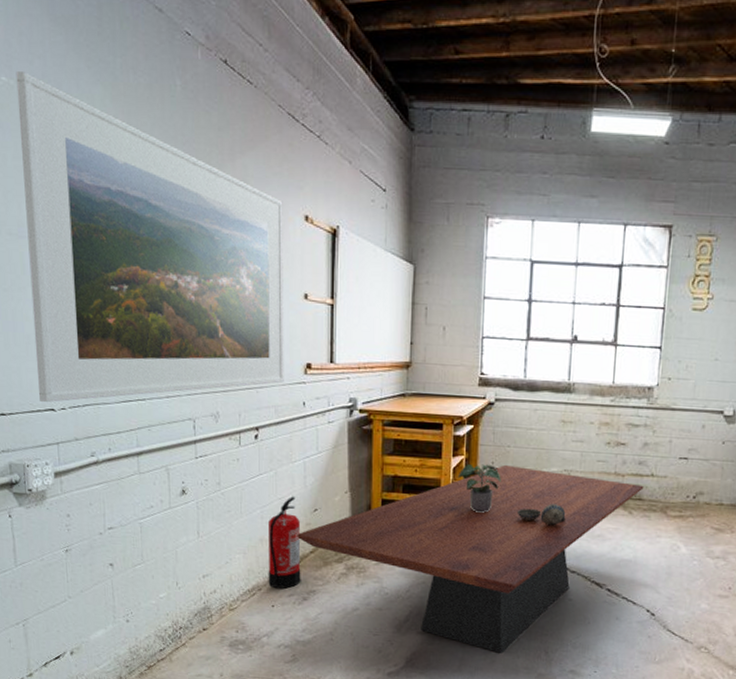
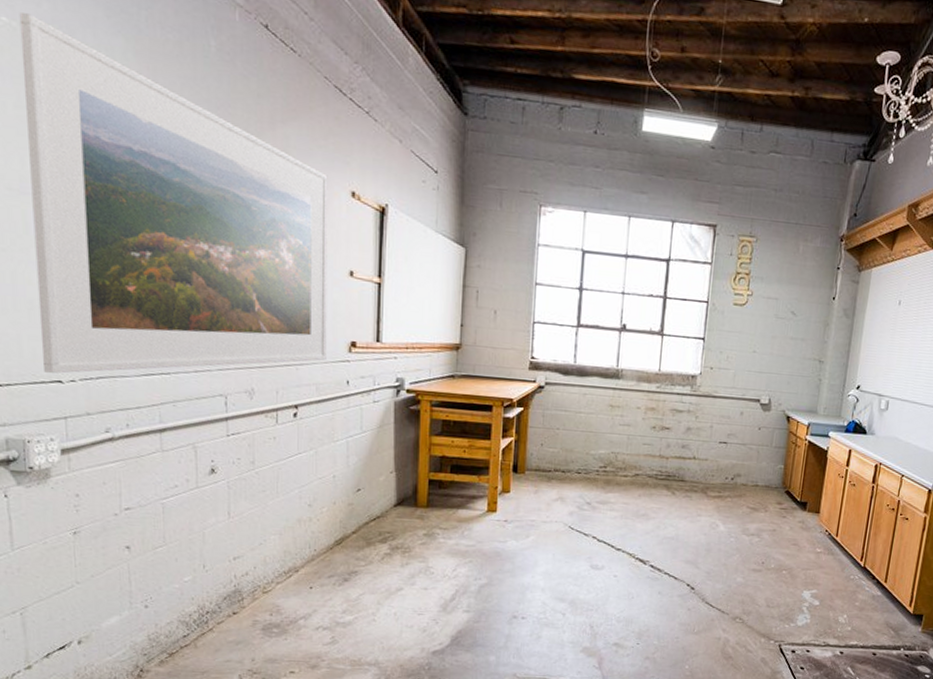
fire extinguisher: present [268,496,301,589] -> none [306,476,342,570]
dining table: present [297,464,644,653] -> none [338,446,686,629]
potted plant: present [457,464,501,513] -> none [506,446,550,493]
decorative bowl: present [518,504,566,526] -> none [566,484,612,506]

